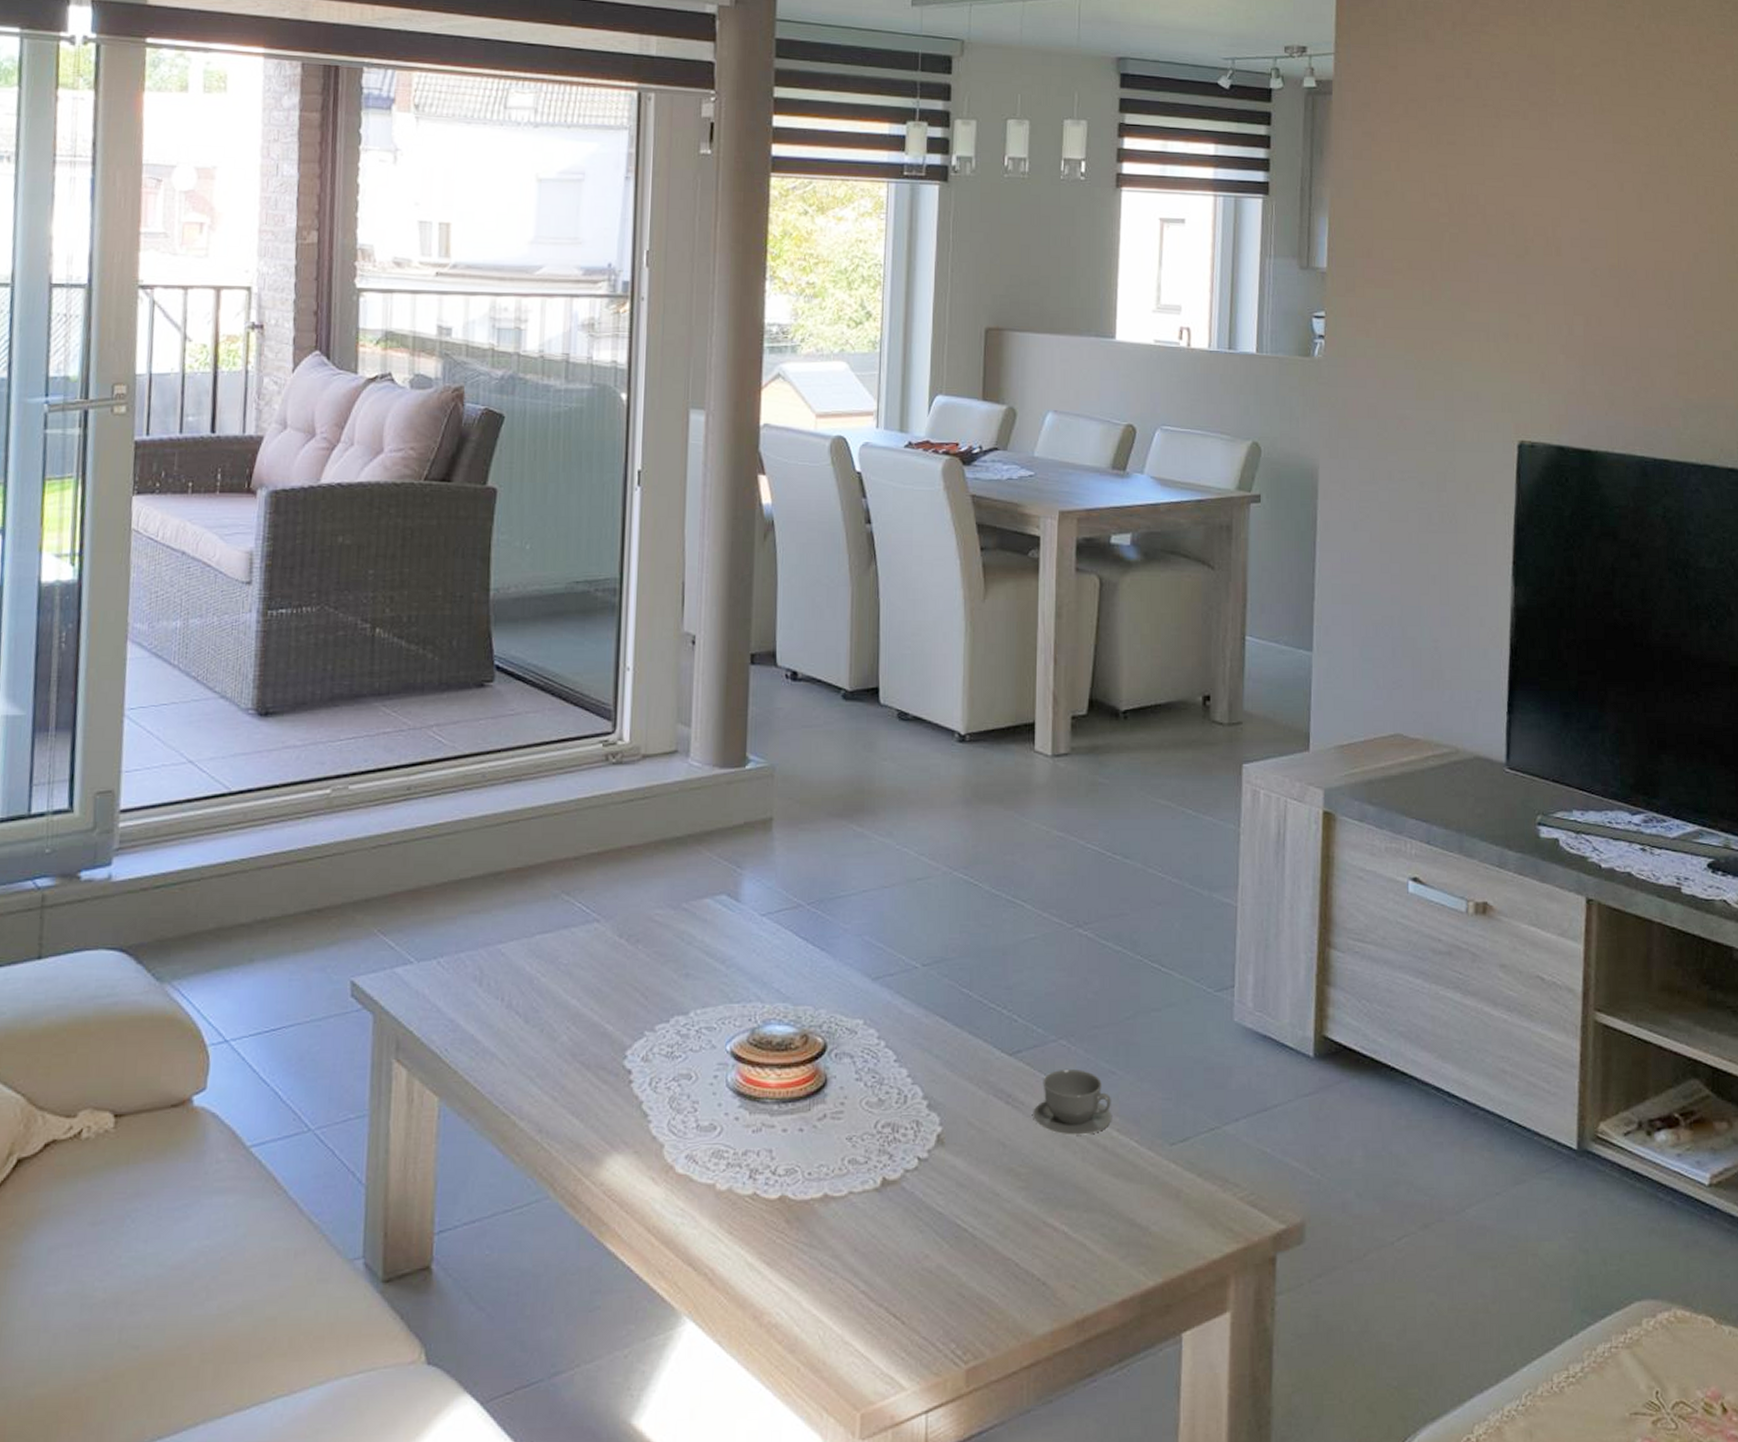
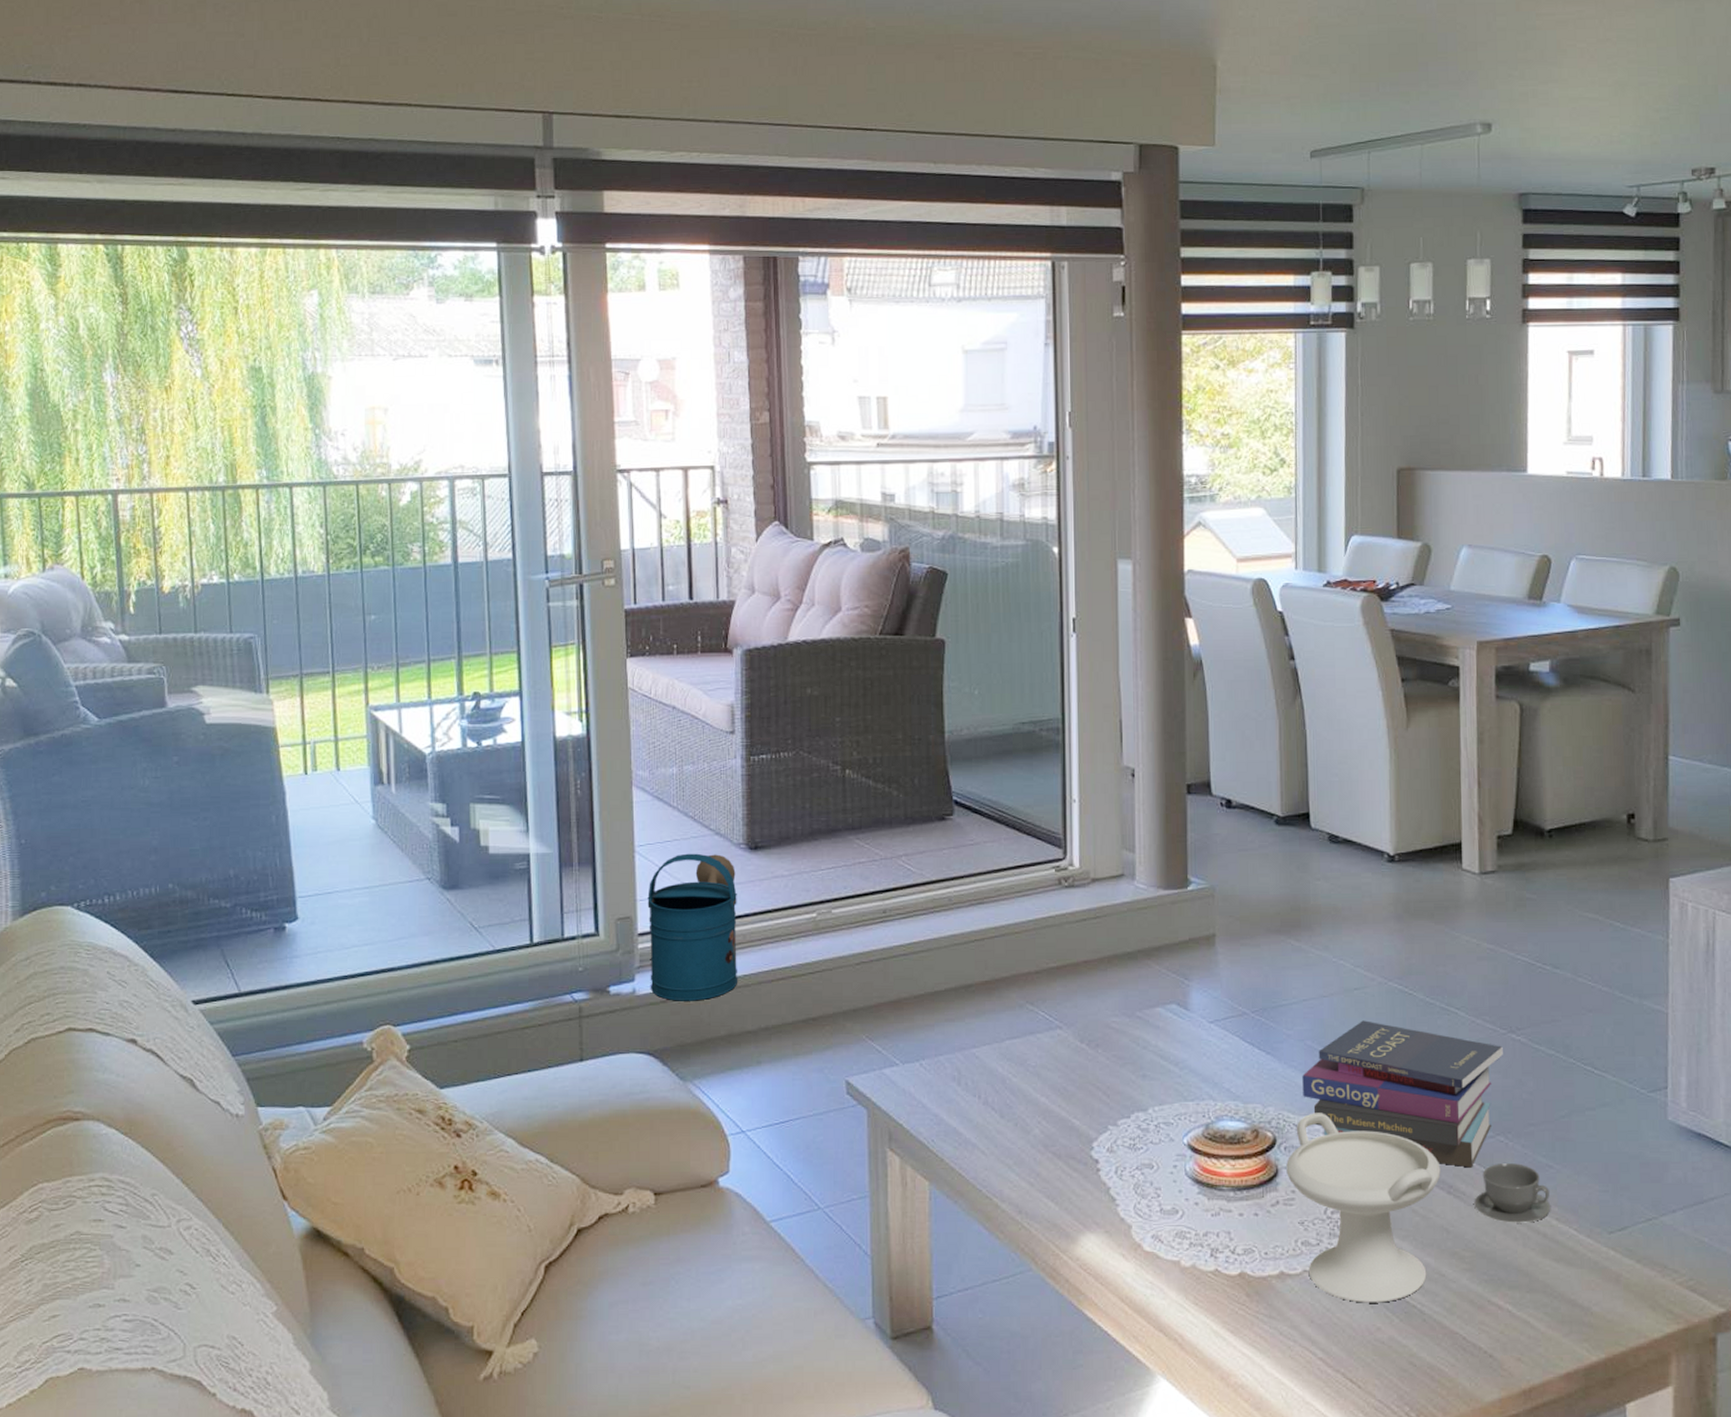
watering can: none [130,719,241,889] -> present [647,853,737,1001]
decorative bowl: none [836,1015,999,1228] -> present [1286,1113,1441,1303]
books: none [857,913,1069,1075] -> present [1302,1020,1503,1168]

